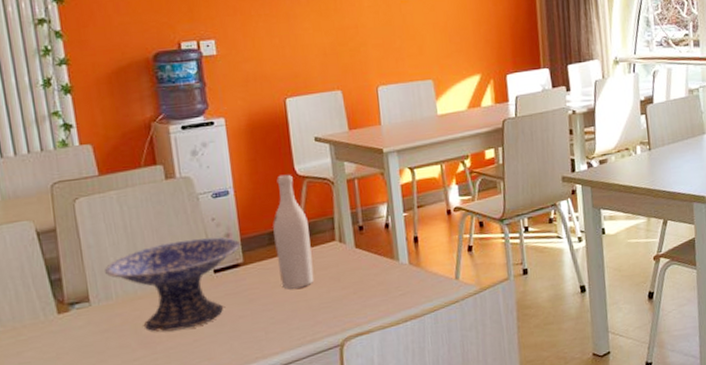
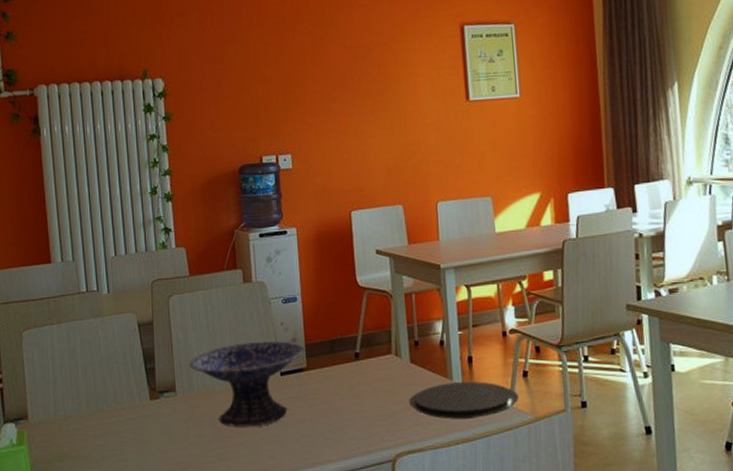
wine bottle: present [273,174,314,289] -> none [334,284,371,398]
plate: none [355,259,464,299] -> present [409,381,519,420]

